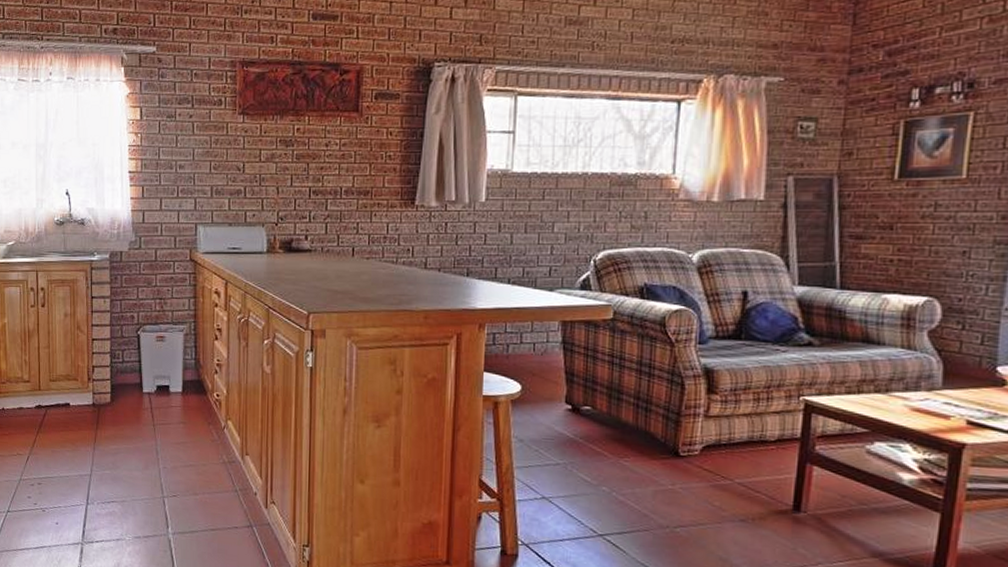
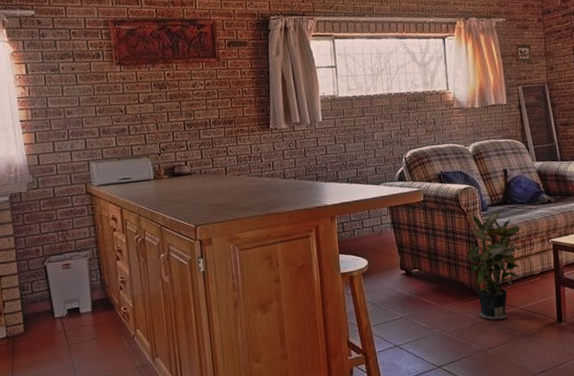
potted plant: none [663,344,756,493] -> present [465,212,523,321]

